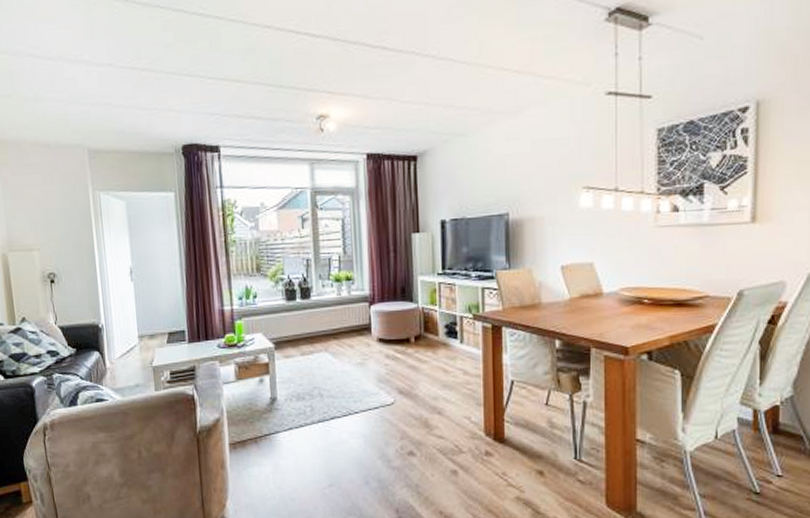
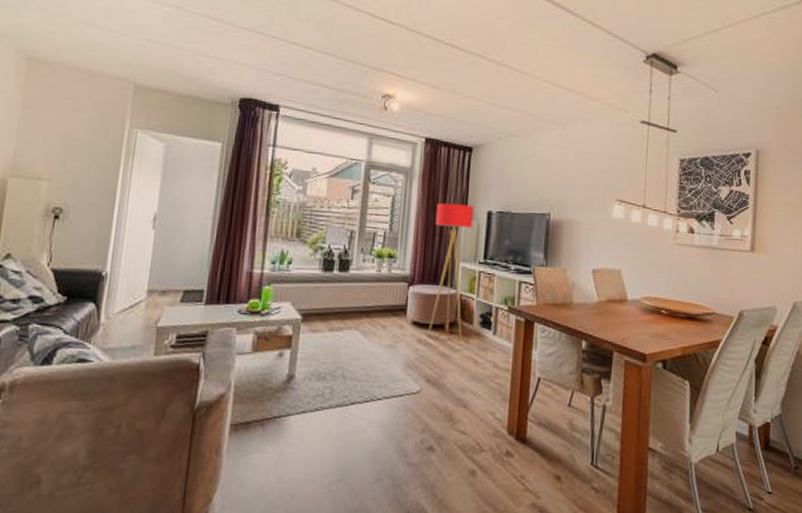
floor lamp: none [387,216,430,352] -> present [427,202,474,341]

